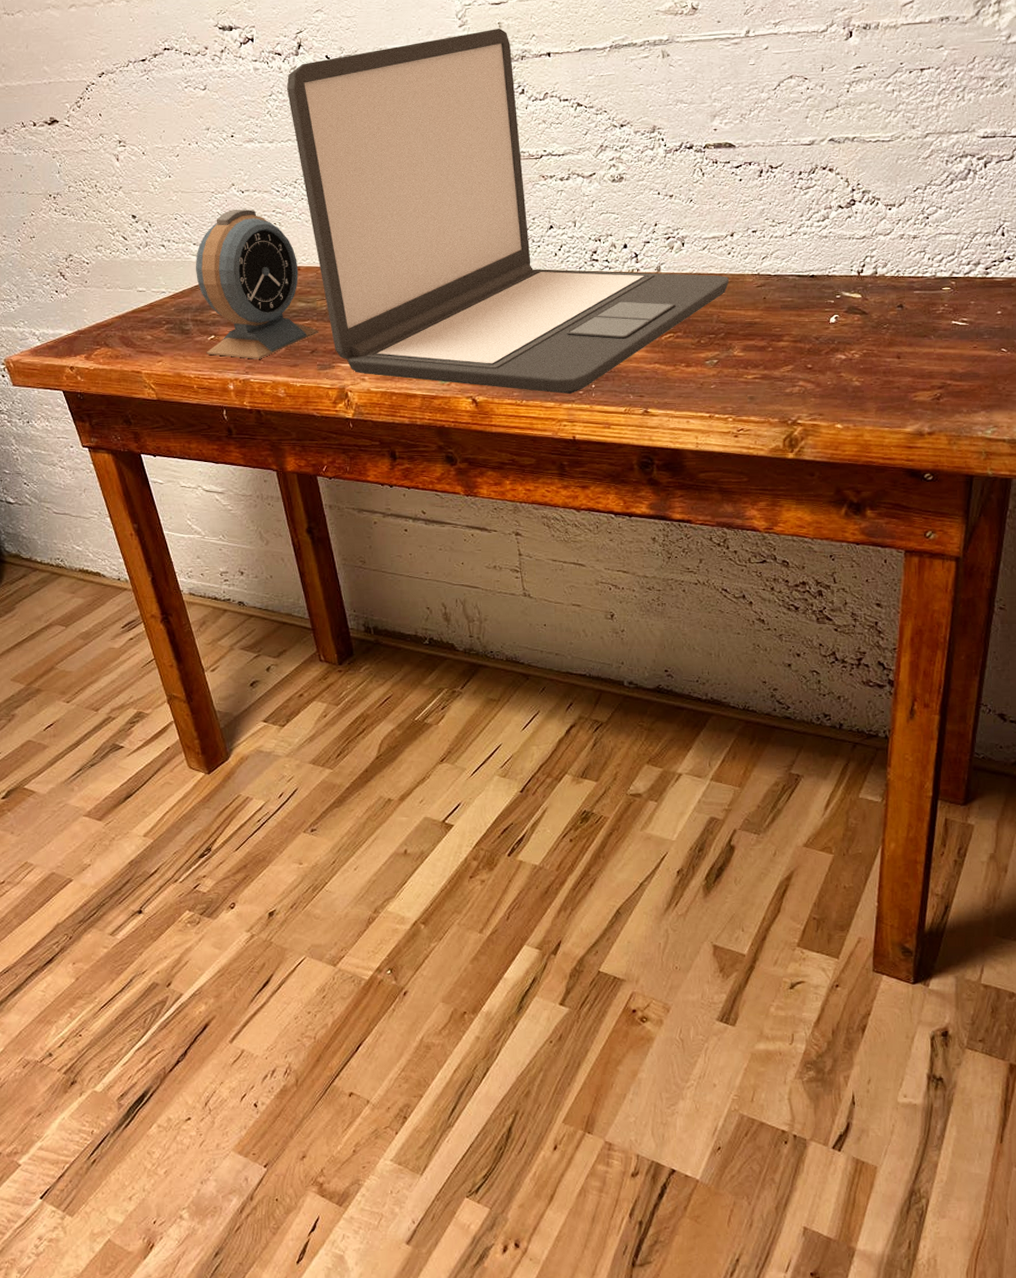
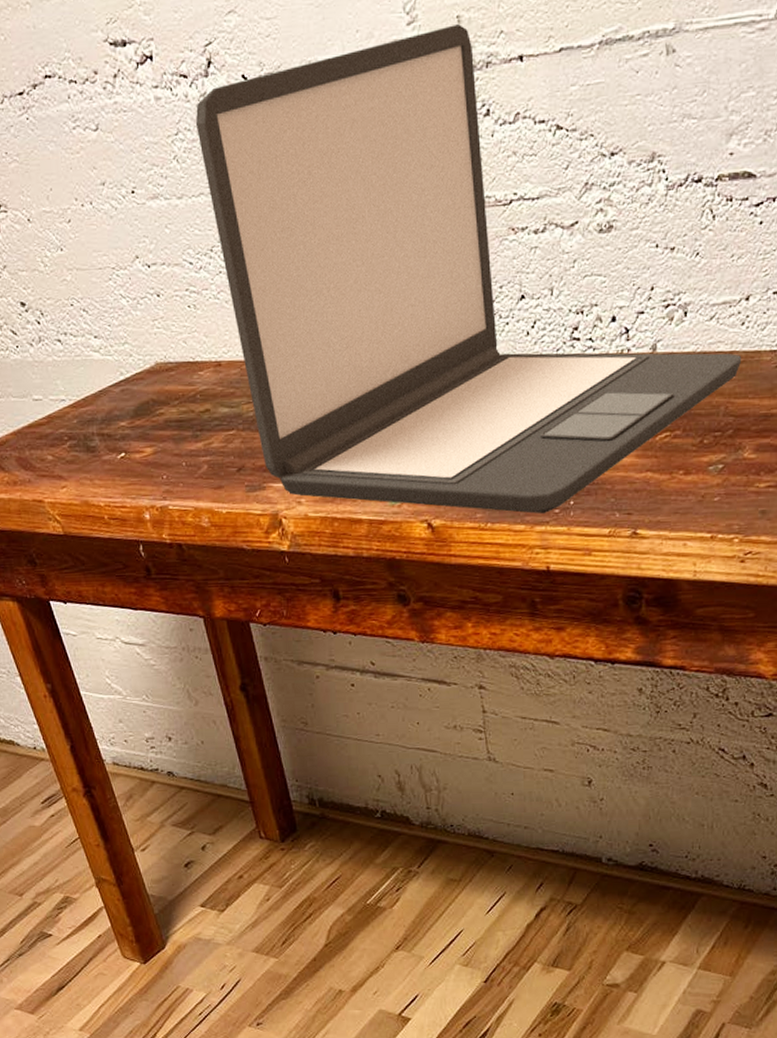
alarm clock: present [195,209,319,359] -> none [98,289,246,481]

